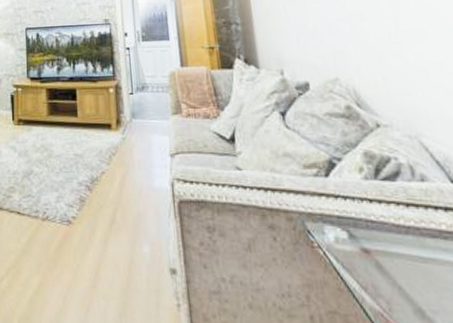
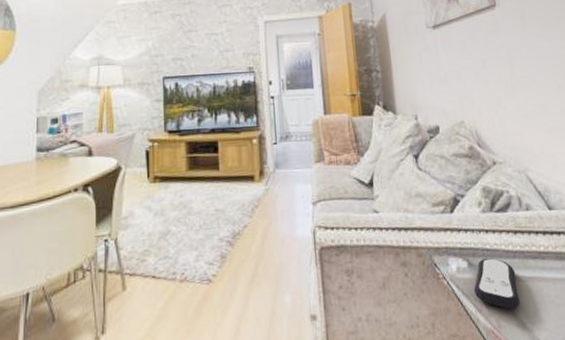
remote control: none [356,230,417,293] -> present [473,257,521,310]

